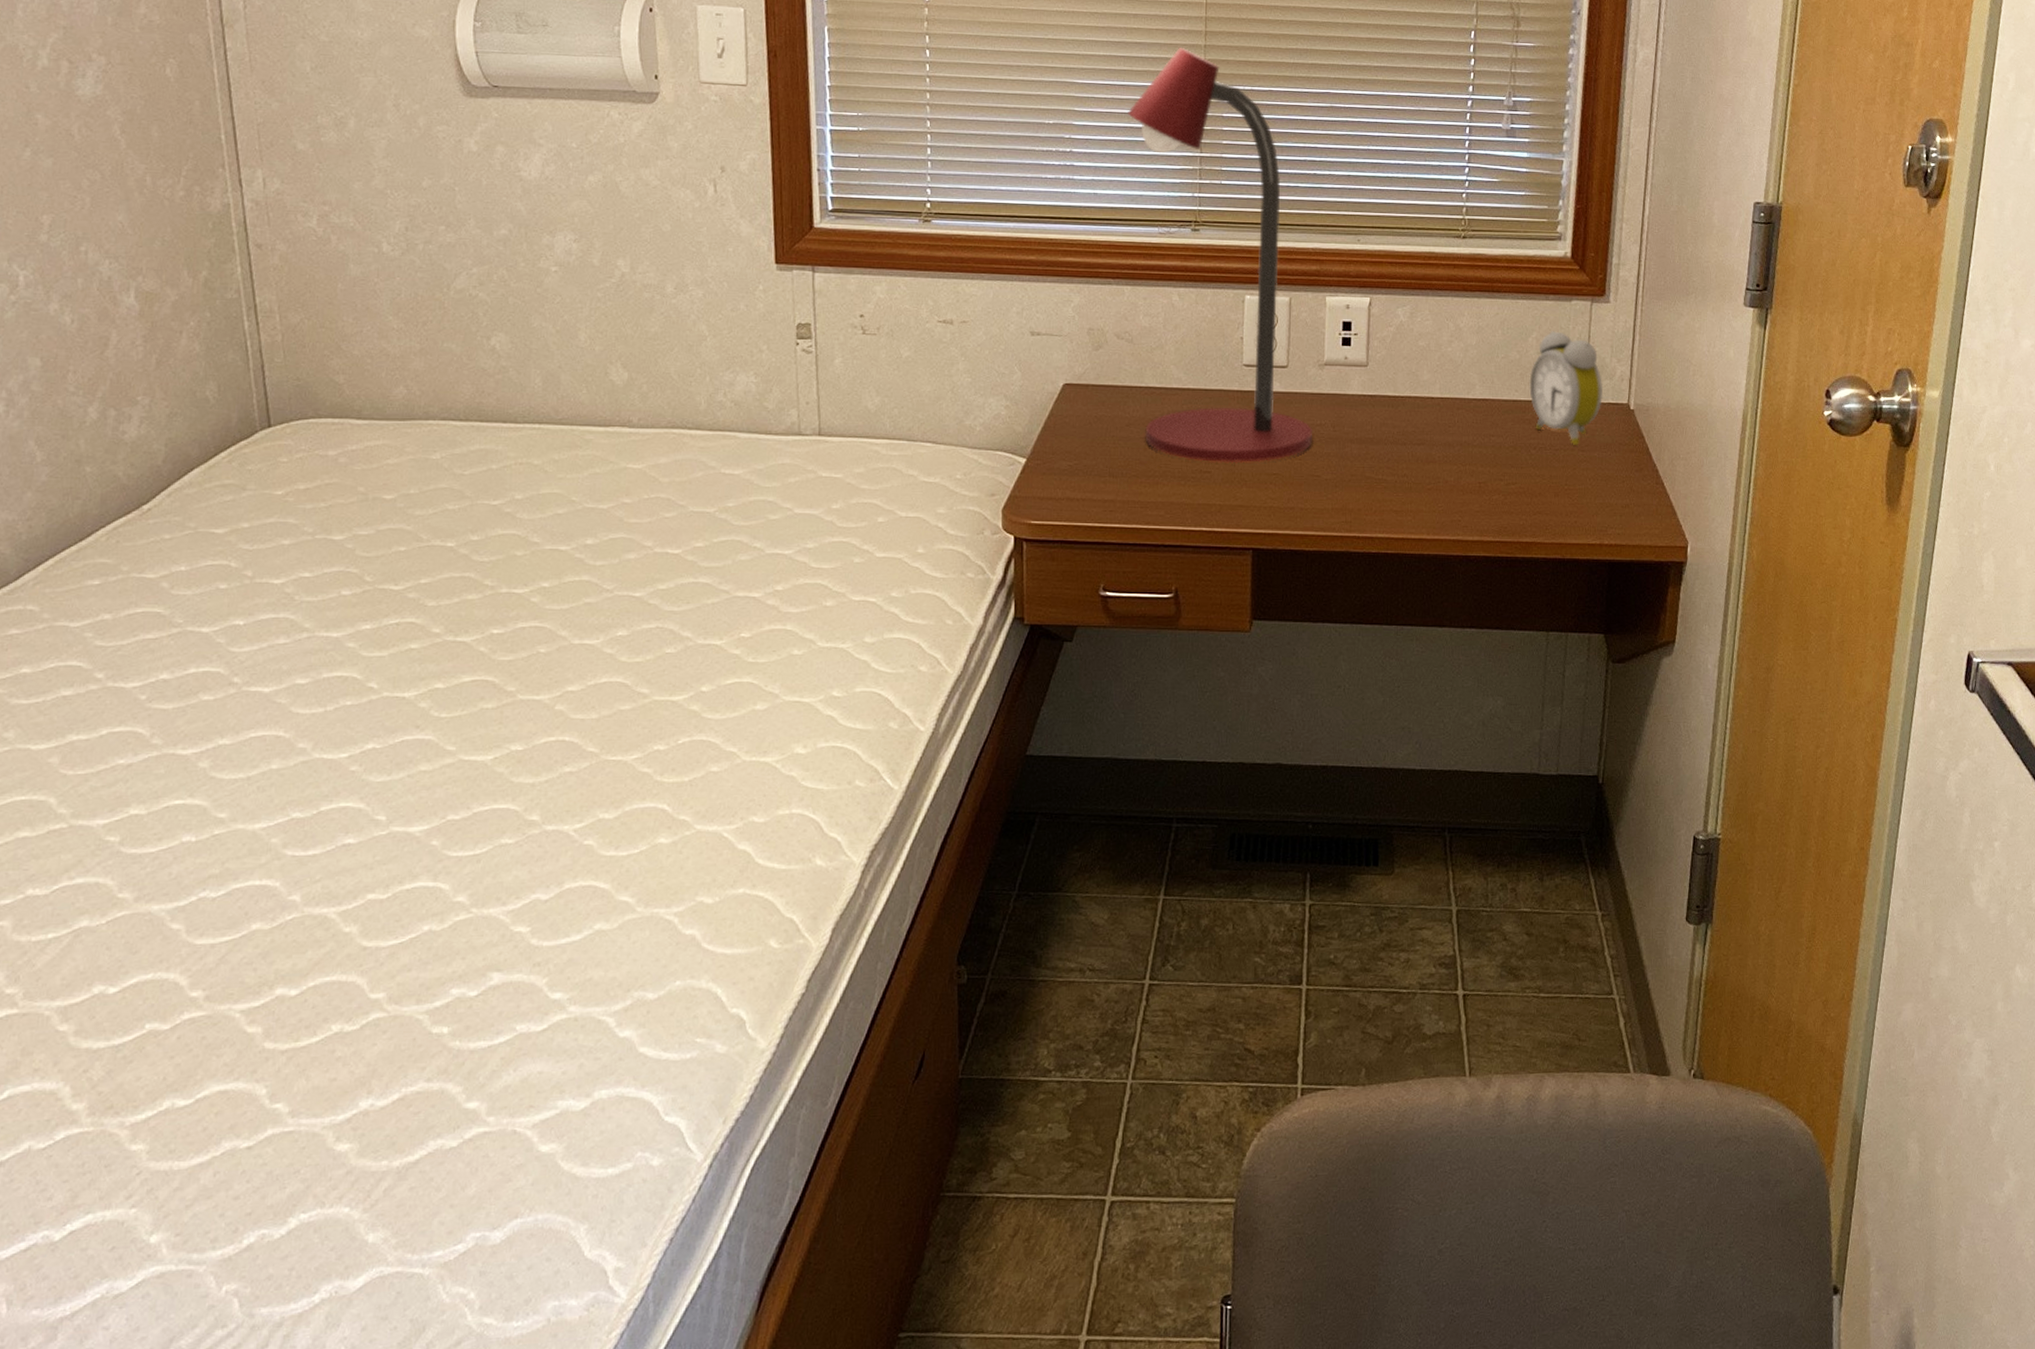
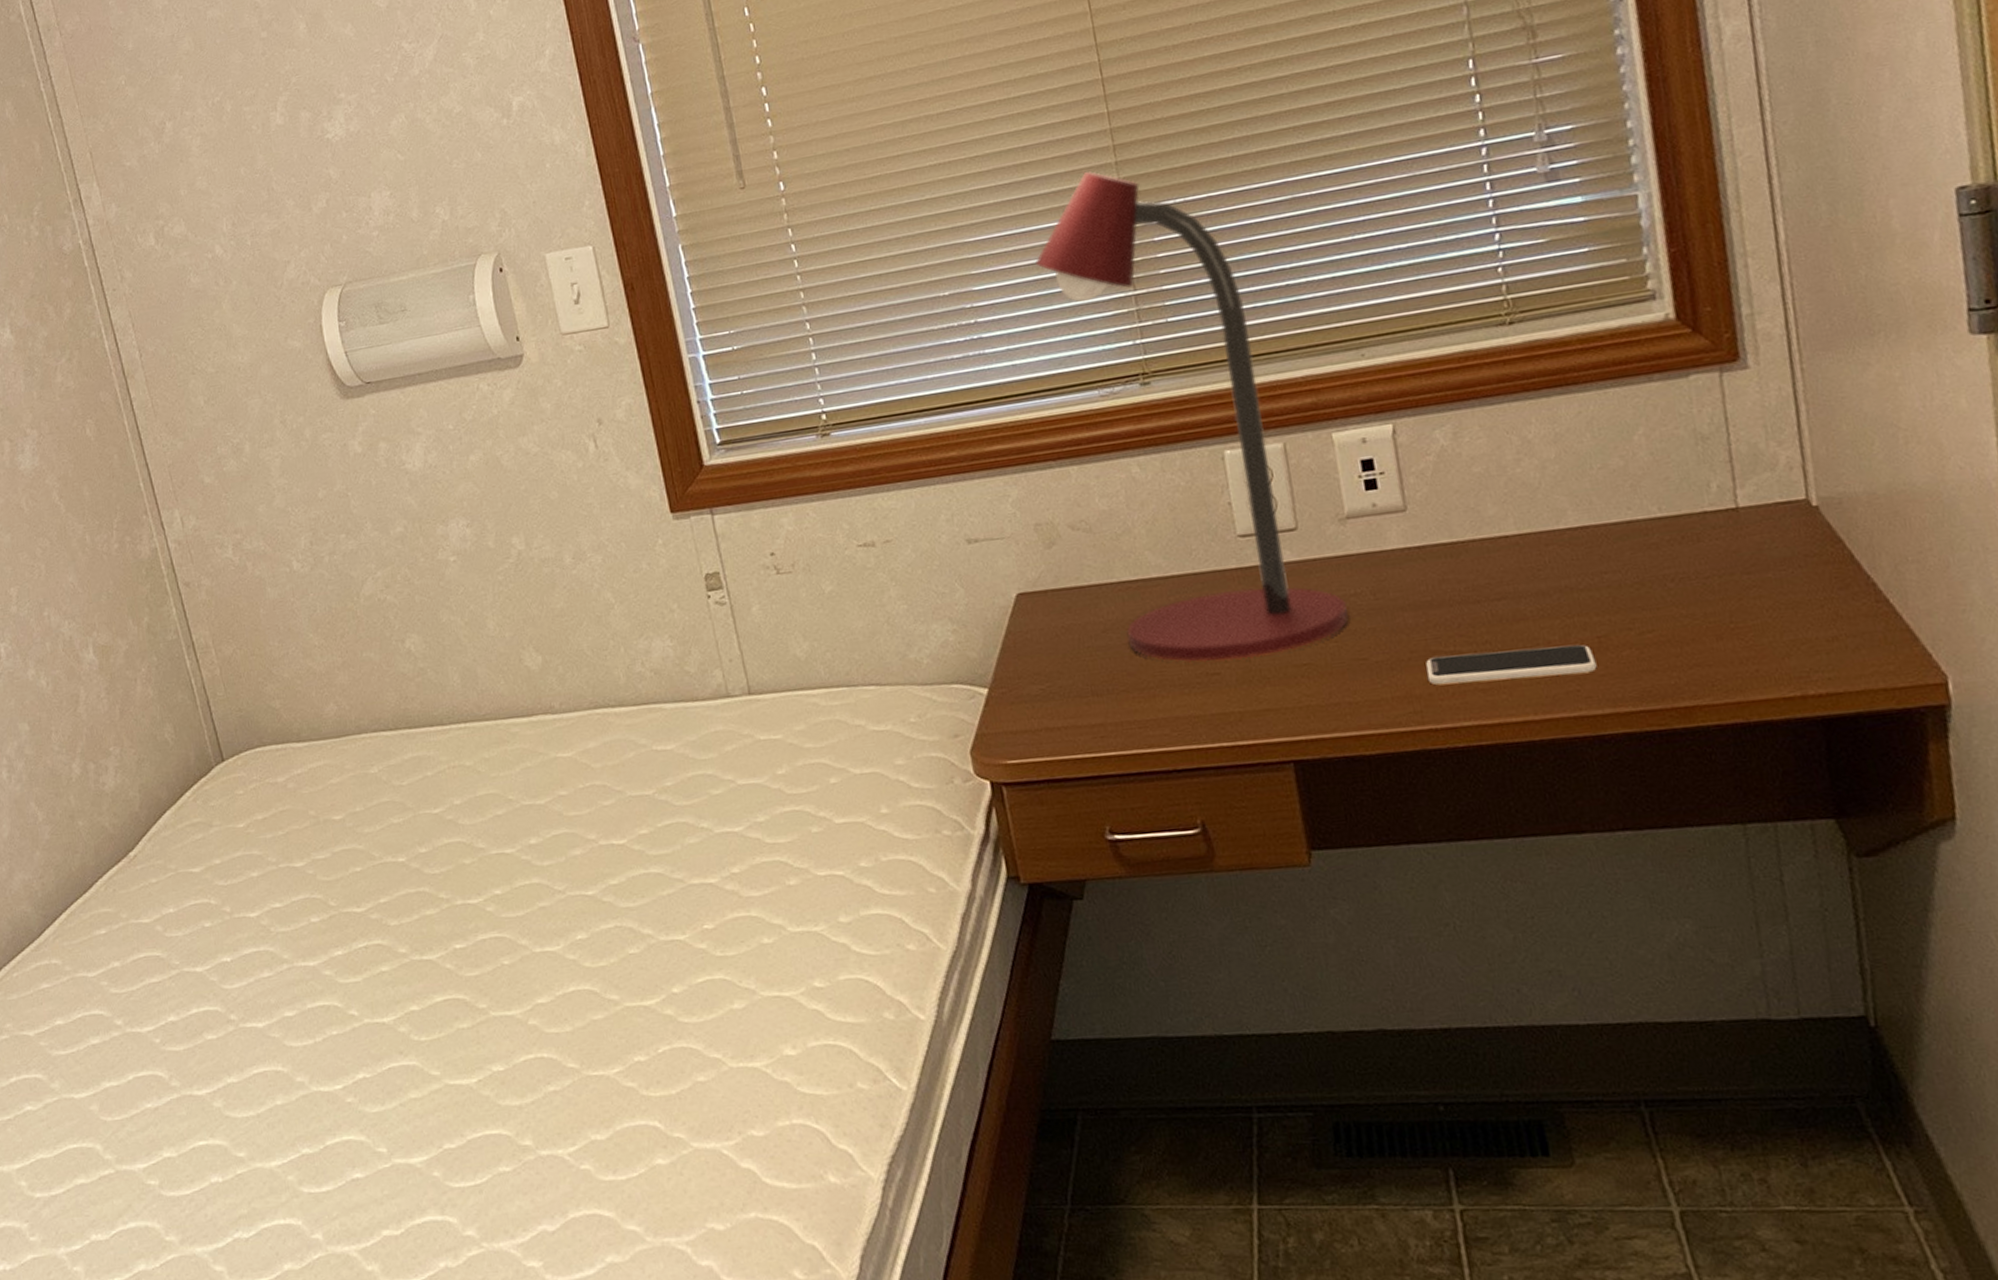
smartphone: none [1359,482,1475,509] -> present [1426,644,1597,685]
alarm clock: present [1529,331,1604,445] -> none [1644,420,1766,568]

